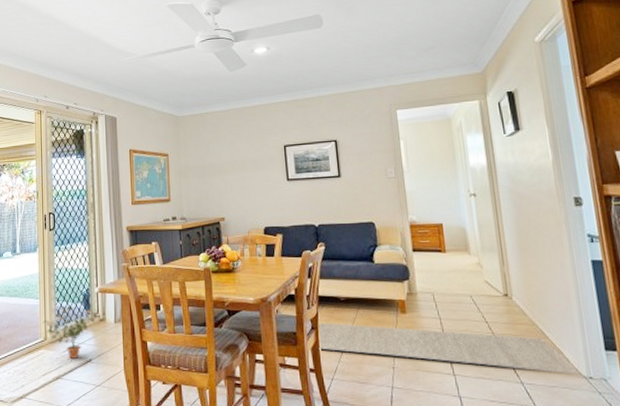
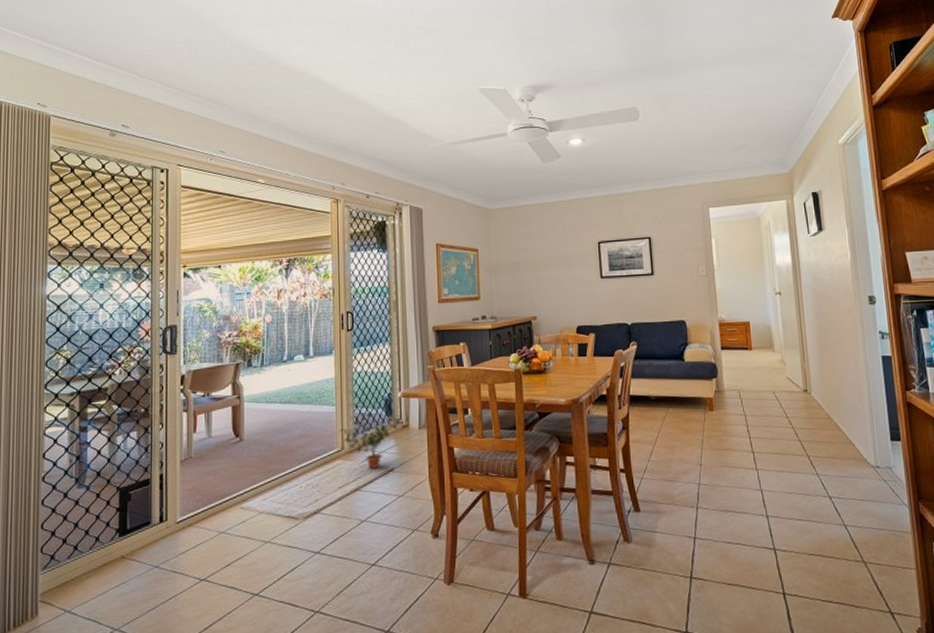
rug: present [318,322,579,374] -> none [629,422,868,464]

